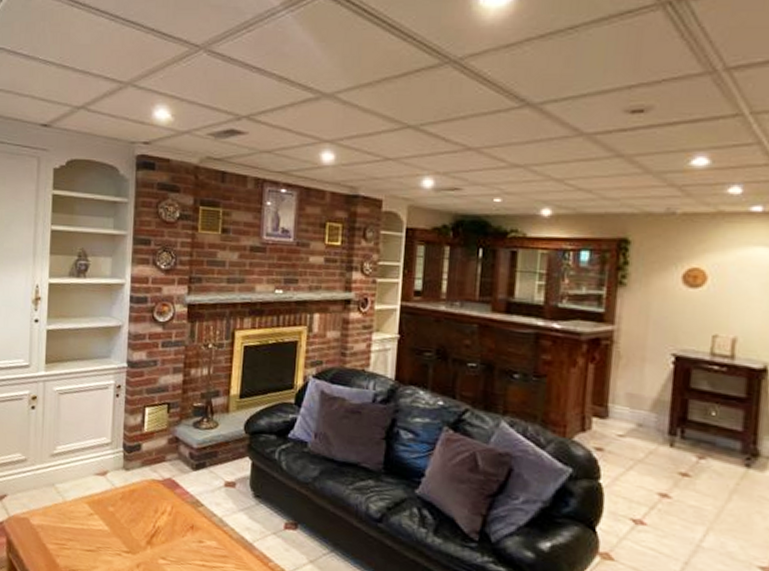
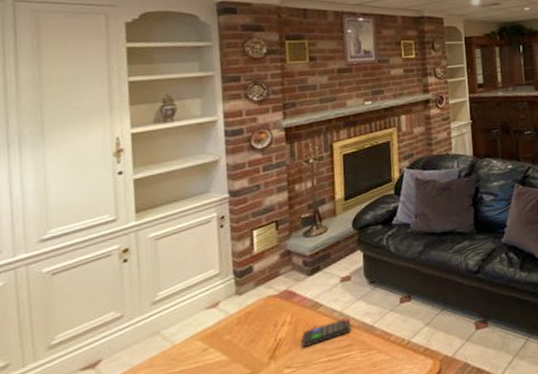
remote control: none [178,526,230,544] -> present [301,318,352,348]

